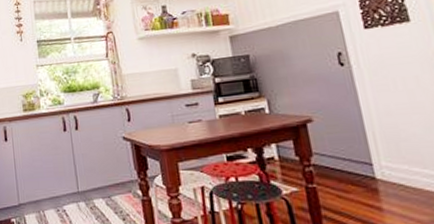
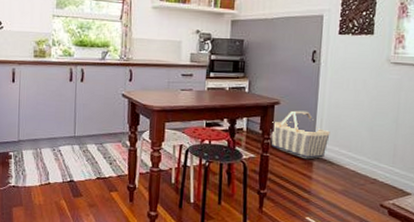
basket: none [309,125,392,186] -> present [270,110,330,160]

